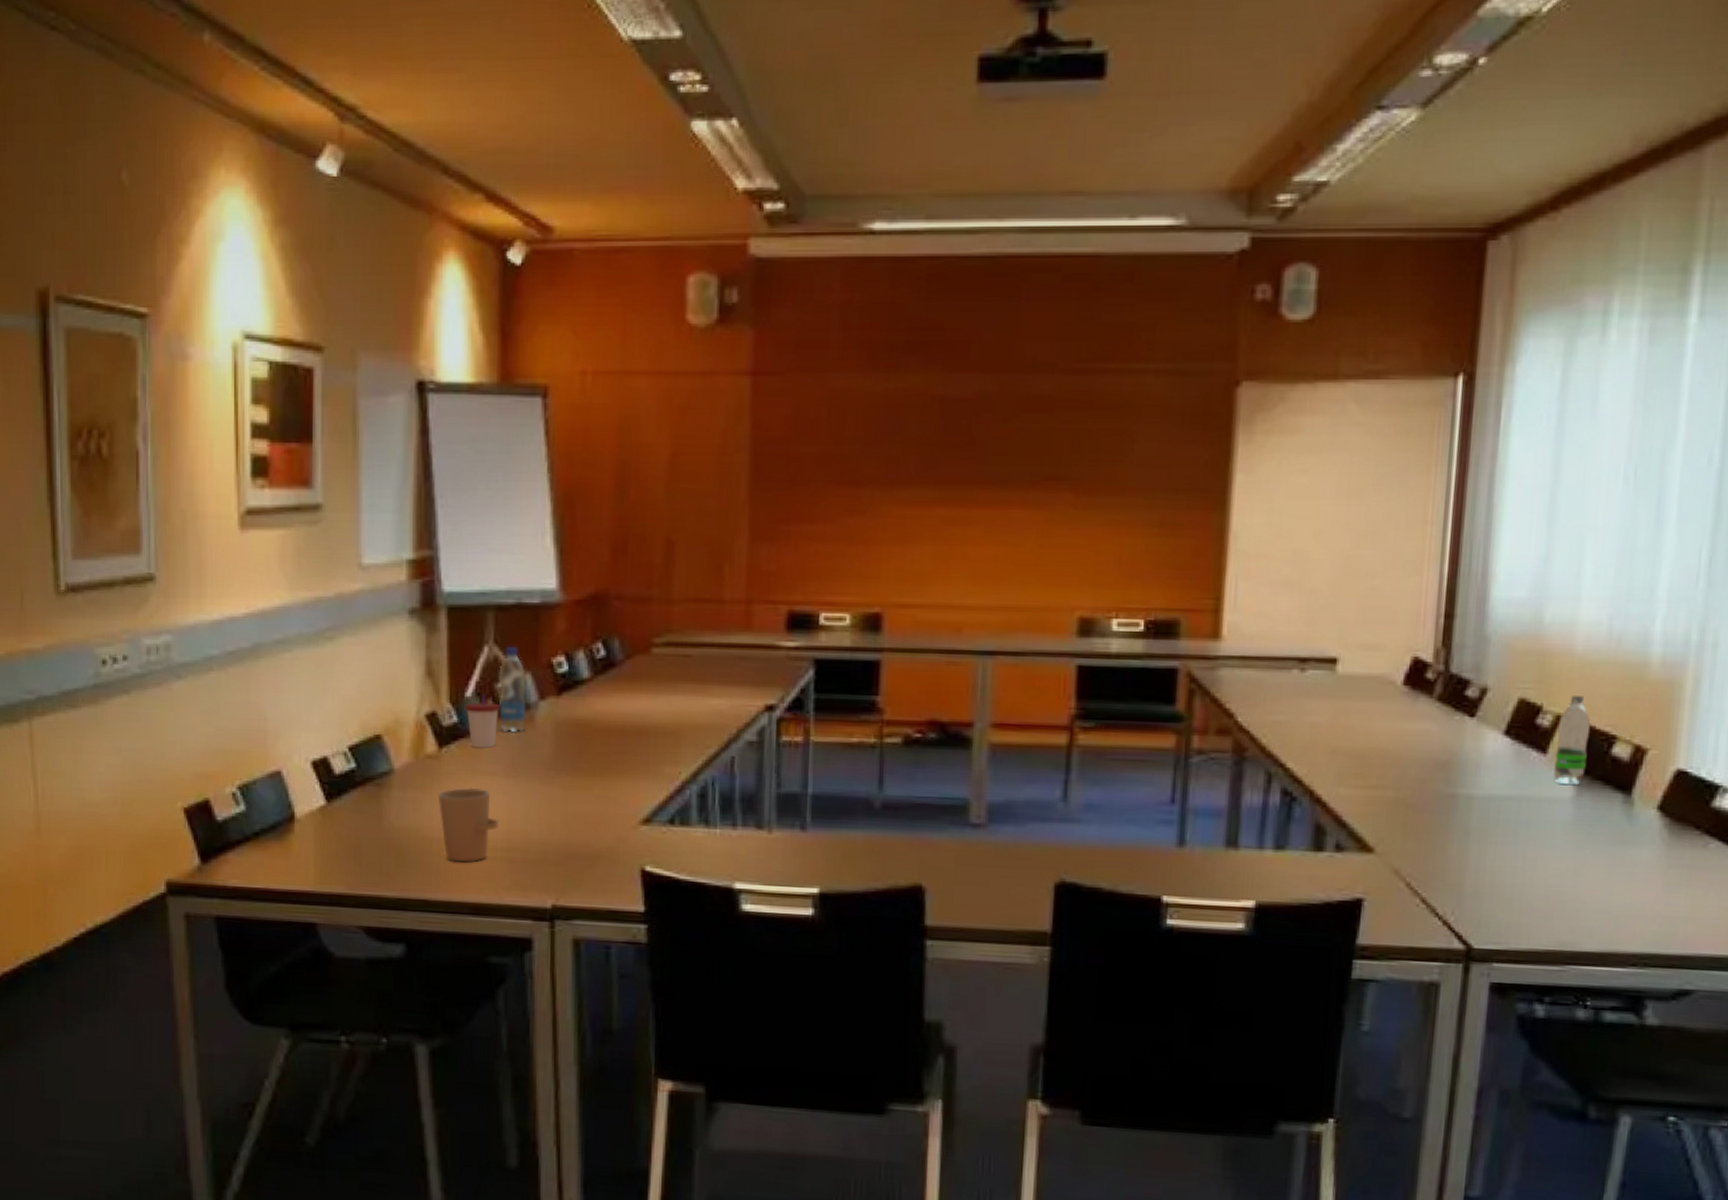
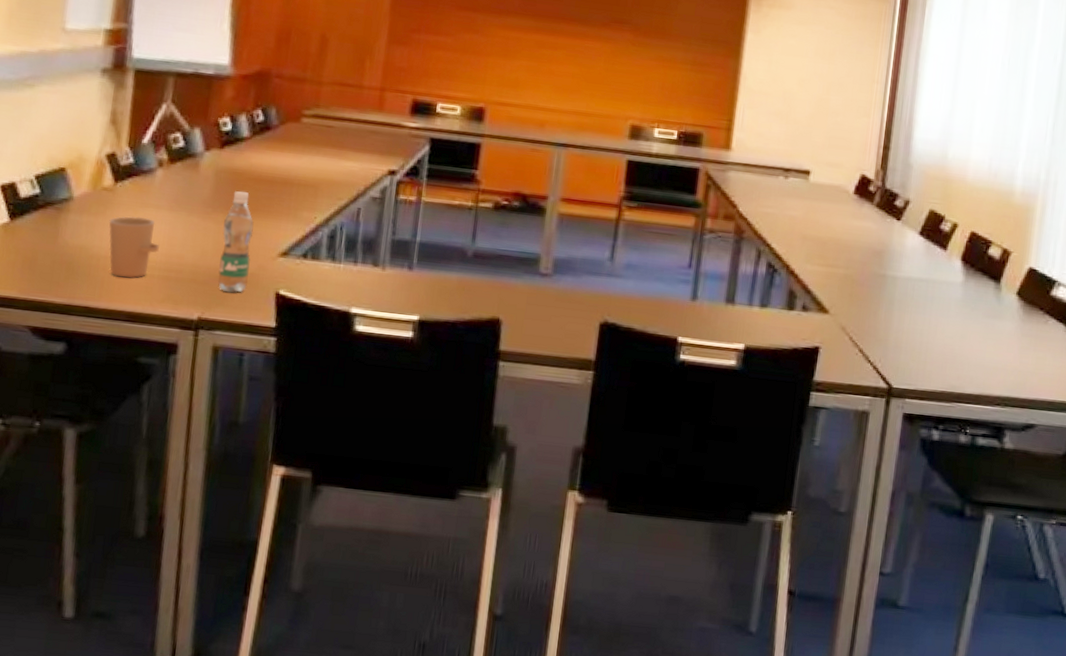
cup: present [464,694,499,749] -> none [140,142,171,186]
bottle: present [498,647,526,733] -> none [169,106,196,176]
bottle: none [569,746,607,873] -> present [218,191,254,293]
bottle: present [1553,696,1591,786] -> none [950,211,976,274]

